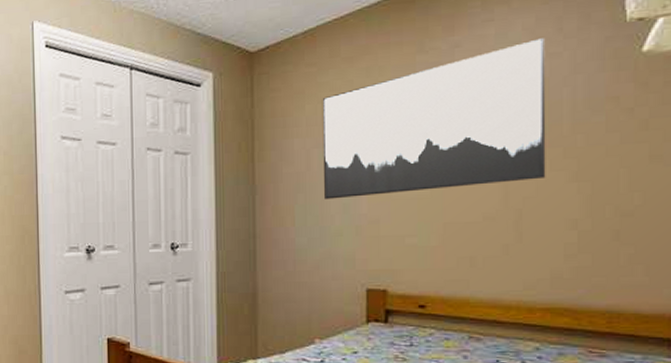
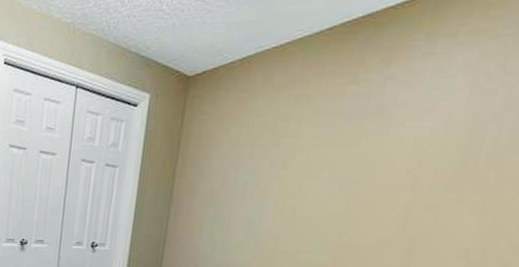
wall art: present [322,38,546,200] -> none [233,74,484,215]

